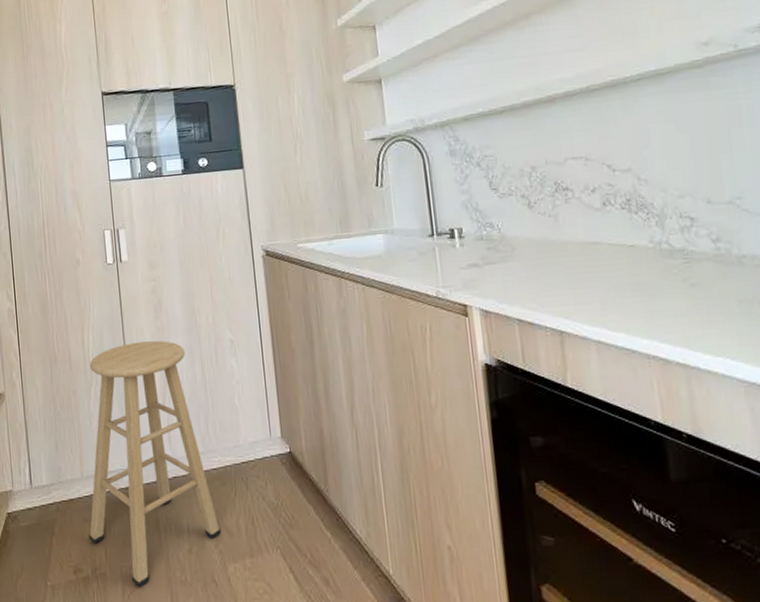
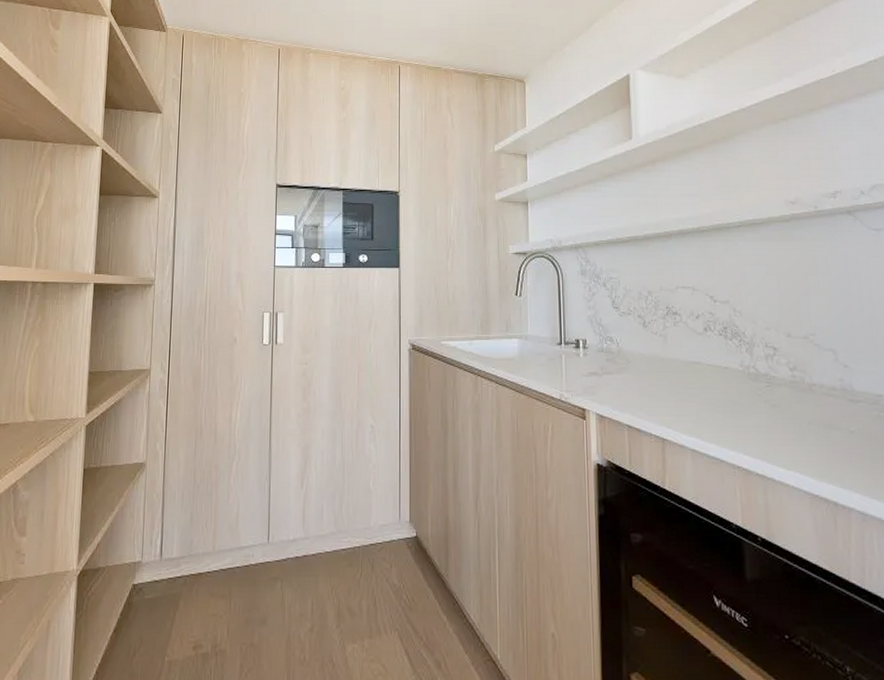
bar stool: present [88,340,221,587] -> none [212,421,343,665]

